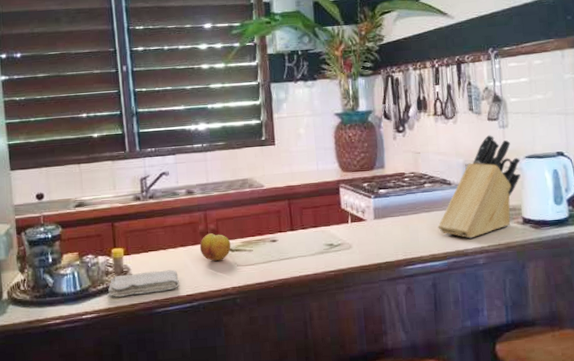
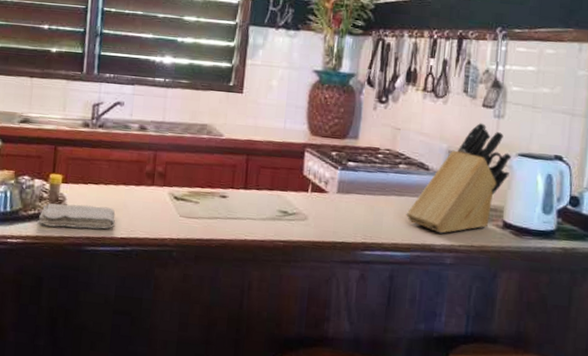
fruit: present [199,233,231,262] -> none [143,176,177,208]

